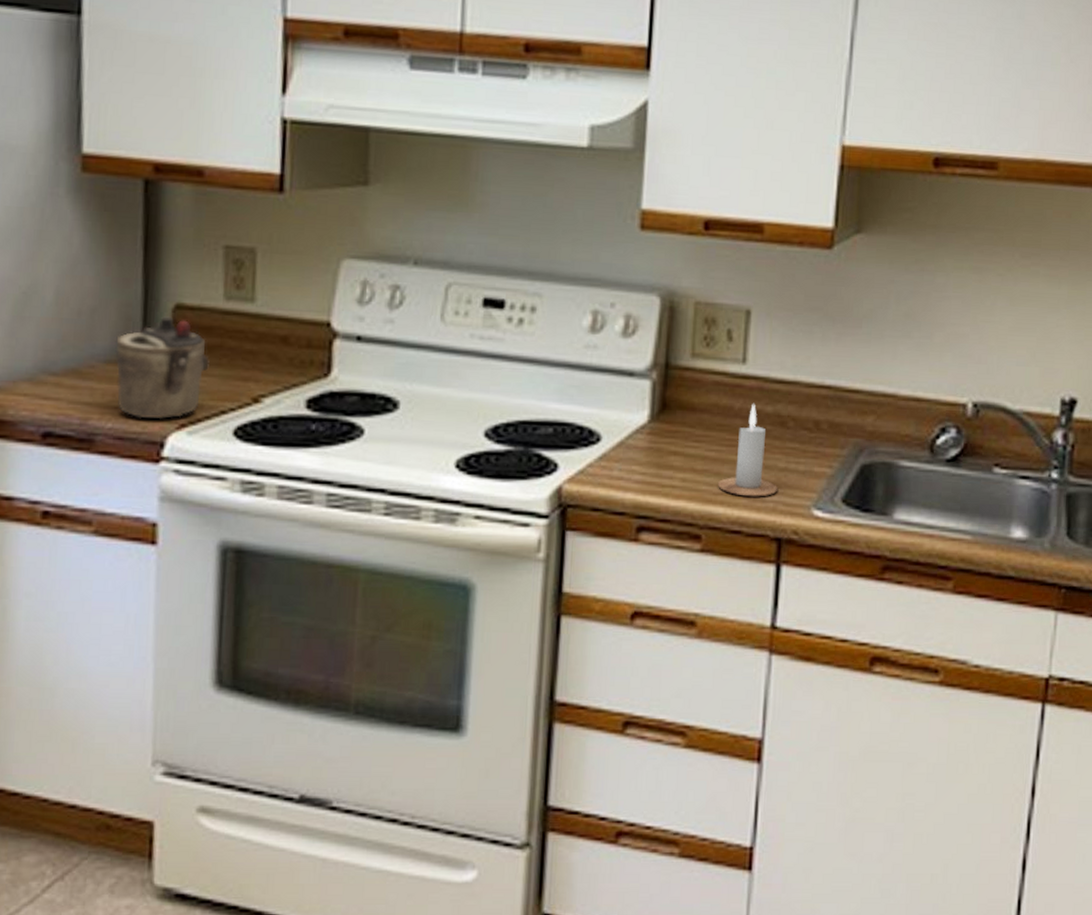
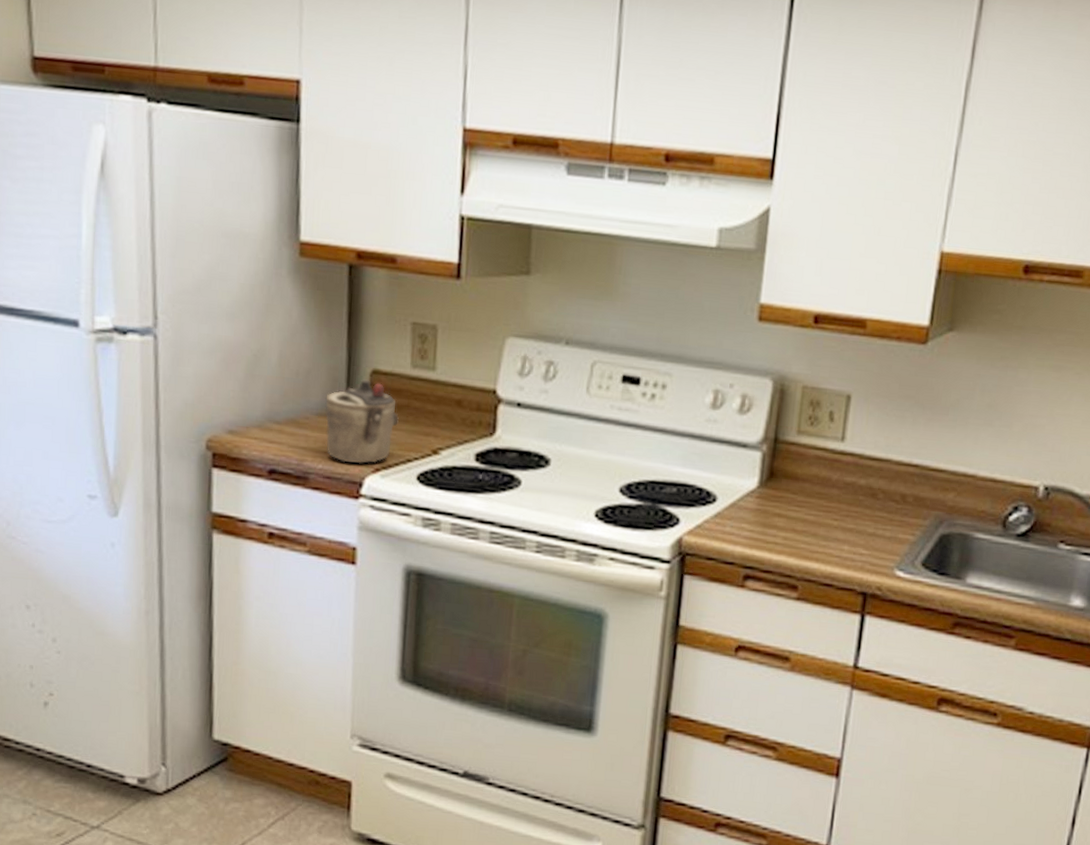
candle: present [718,404,779,497] -> none [814,477,867,557]

